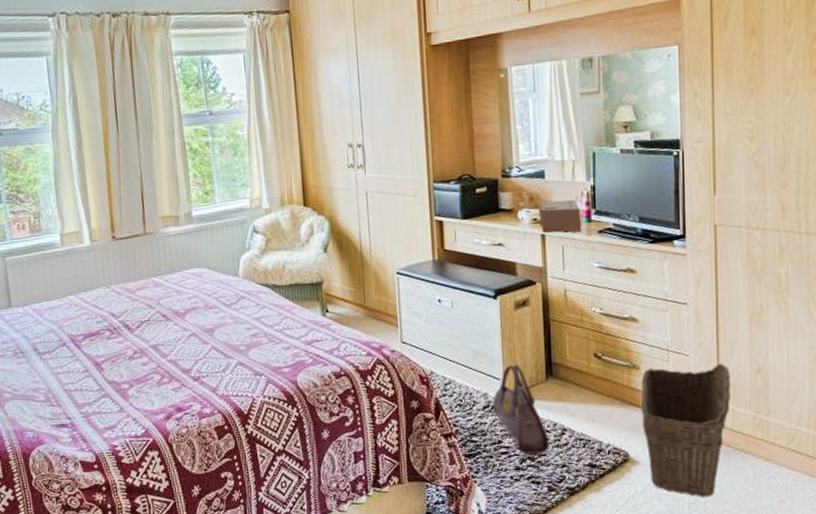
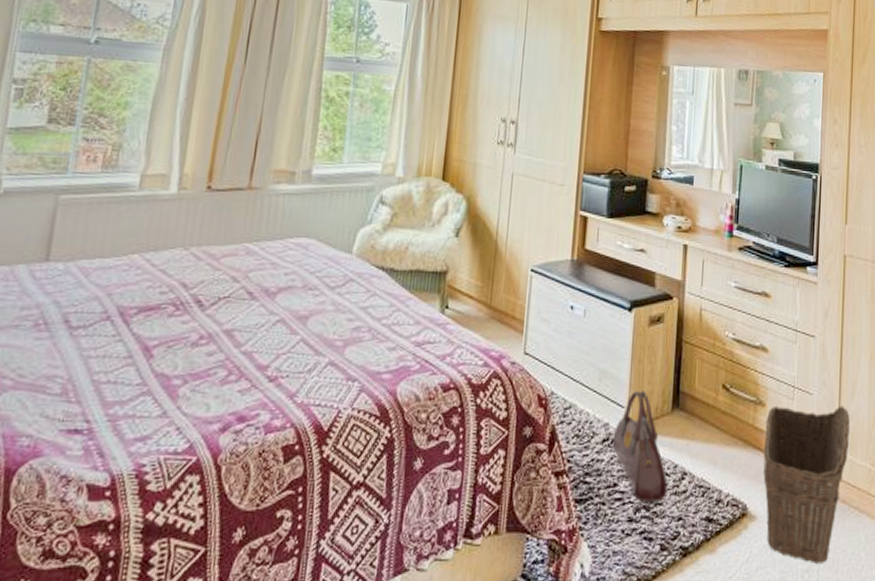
jewelry box: present [537,199,581,234] -> none [681,209,724,247]

